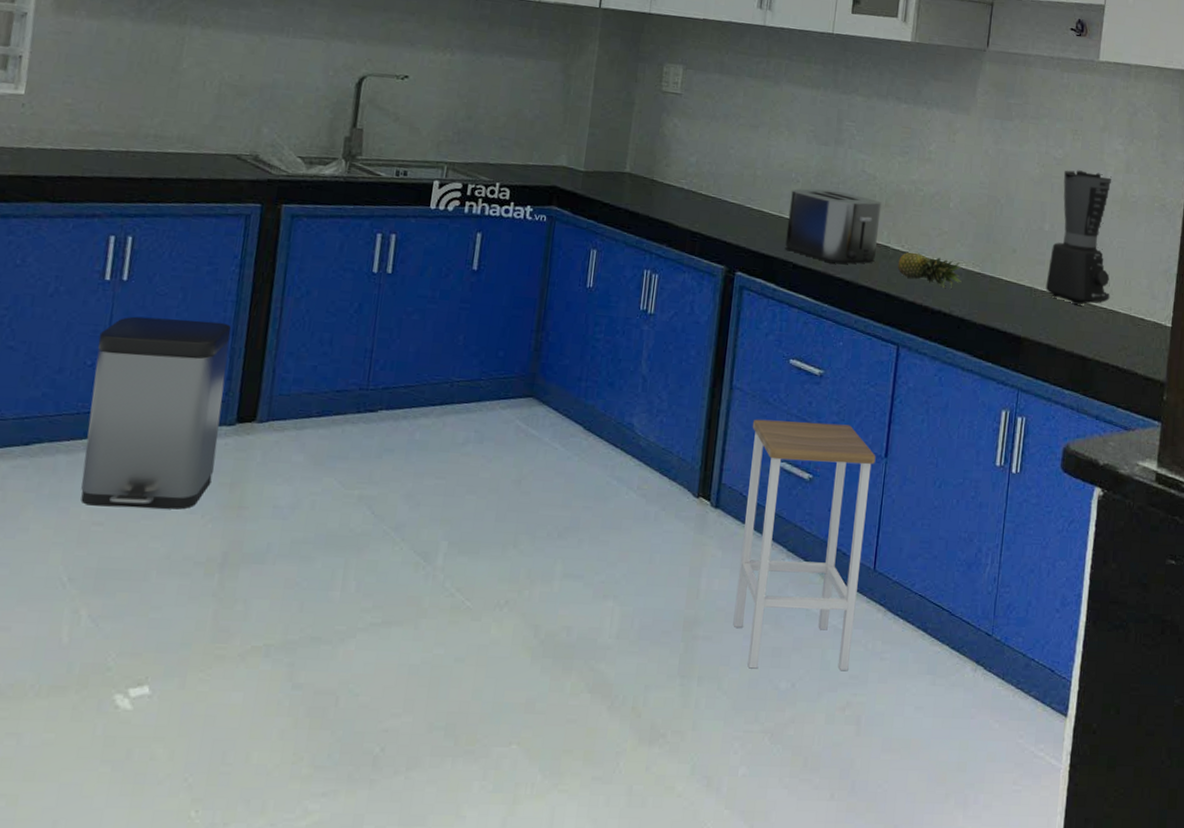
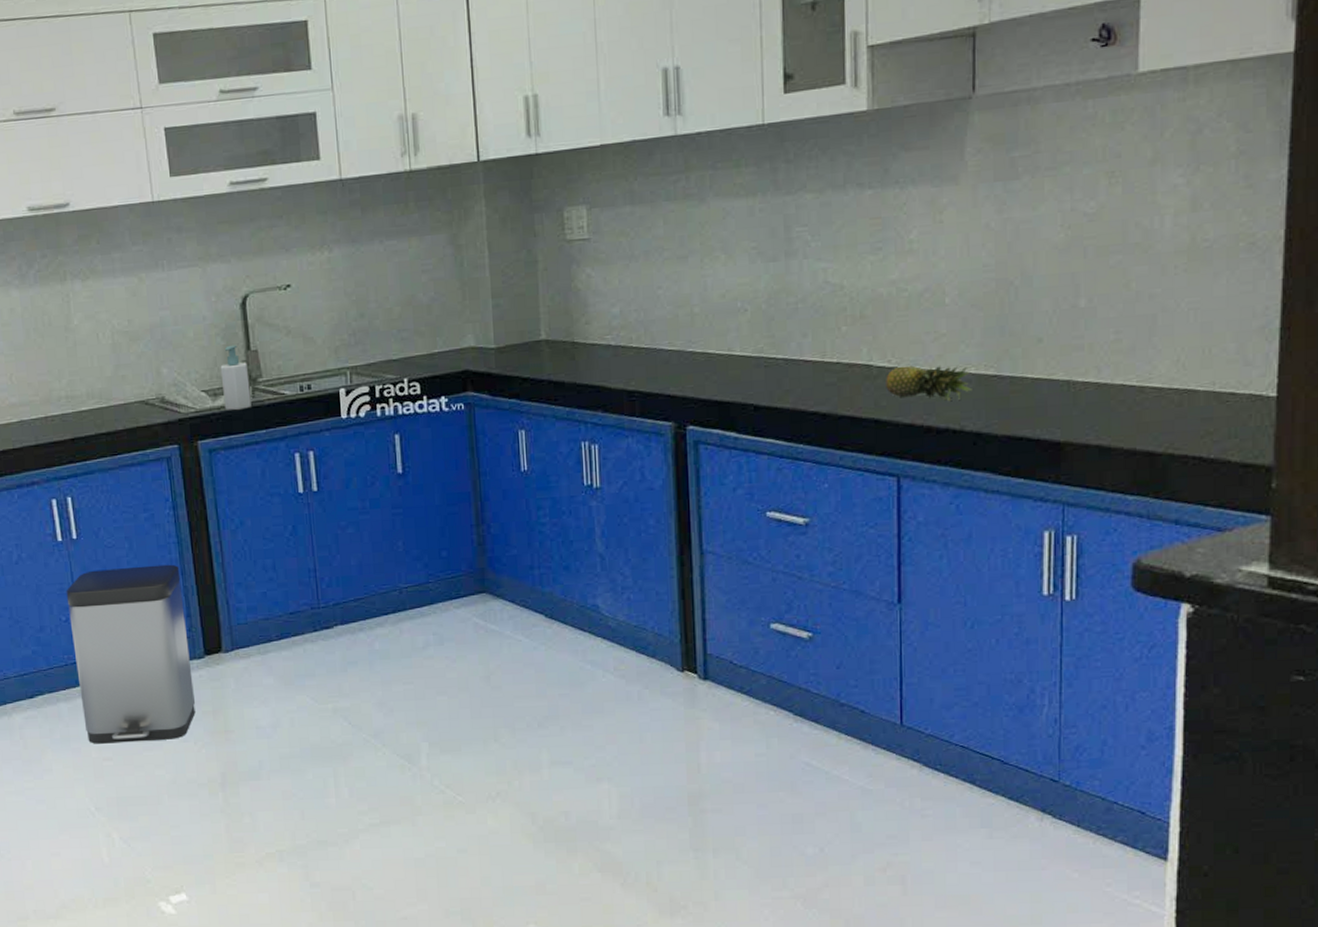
soap bottle: none [317,119,350,183] -> present [220,345,251,411]
step stool: present [733,419,876,671] -> none [732,573,887,837]
toaster: present [785,188,882,264] -> none [739,311,856,397]
blender: present [1045,170,1113,305] -> none [1088,219,1183,391]

